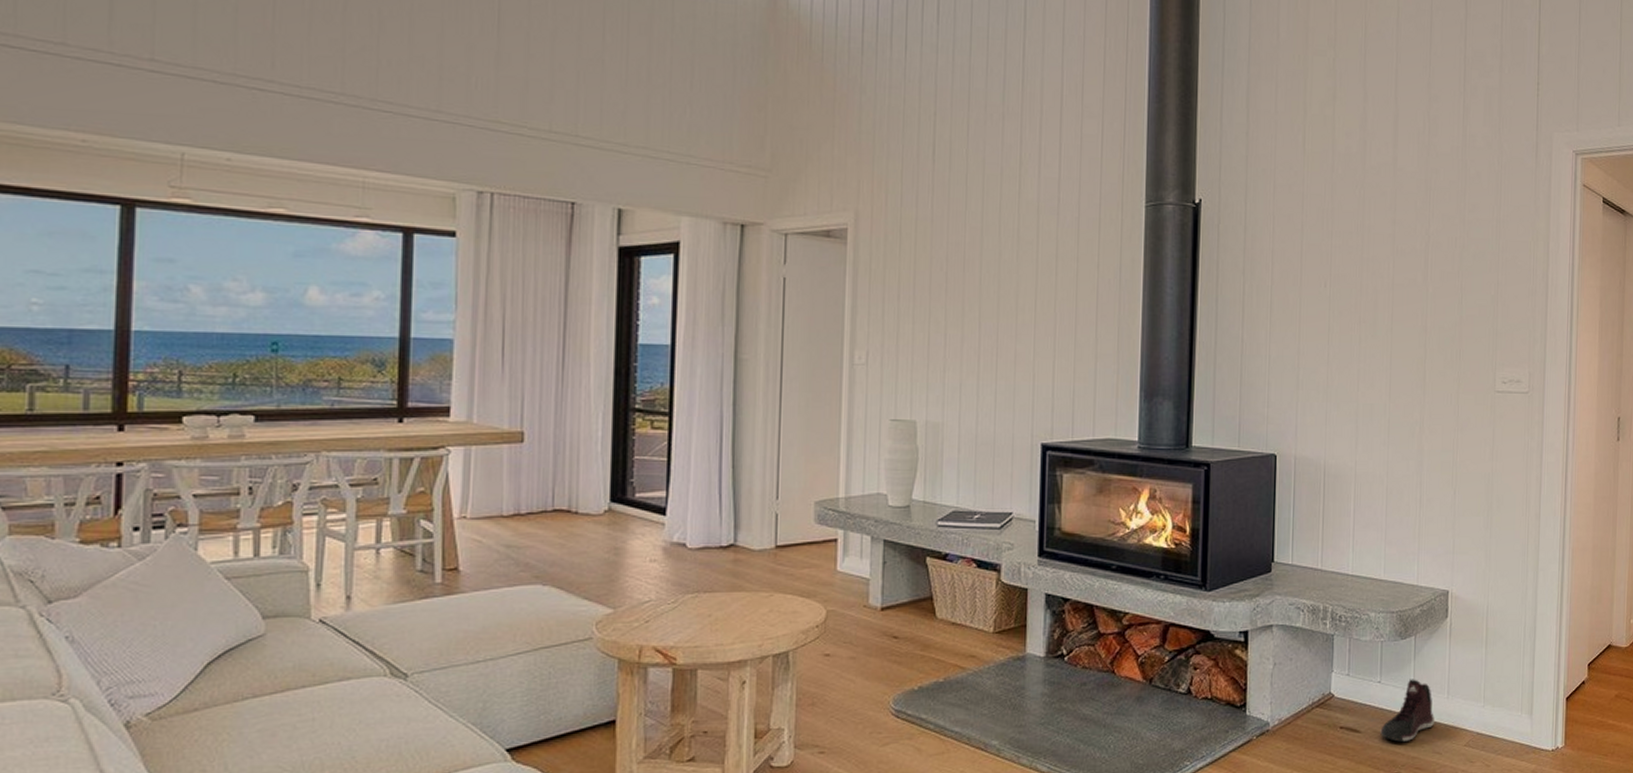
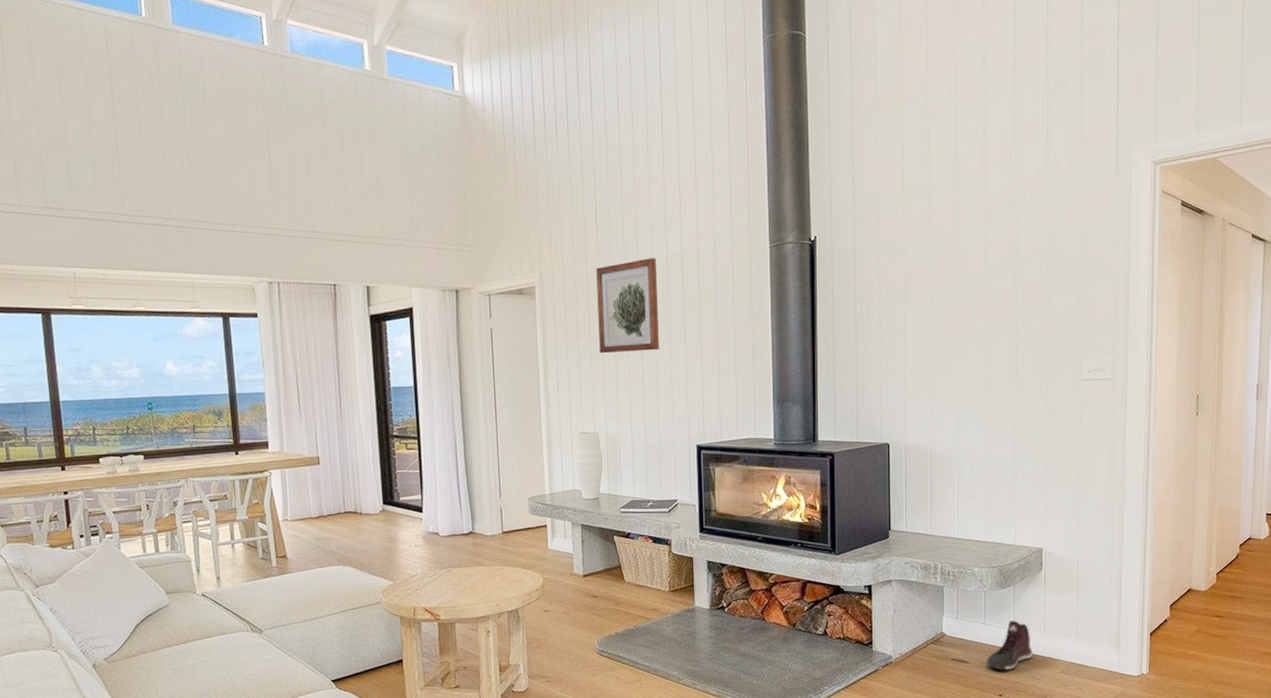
wall art: none [925,206,1005,321] -> present [596,258,659,354]

